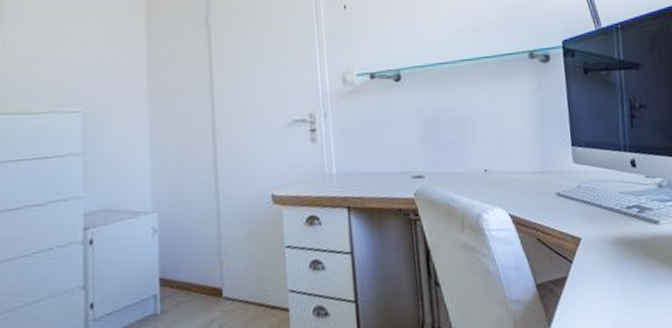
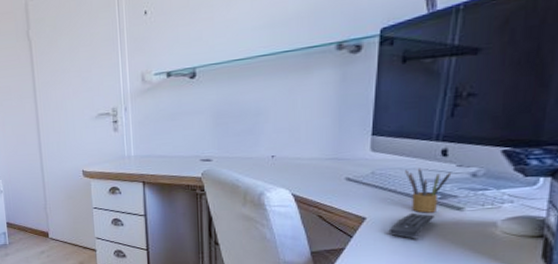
remote control: none [603,229,640,260] -> present [388,212,436,239]
pencil box: none [605,180,643,229] -> present [405,168,452,213]

